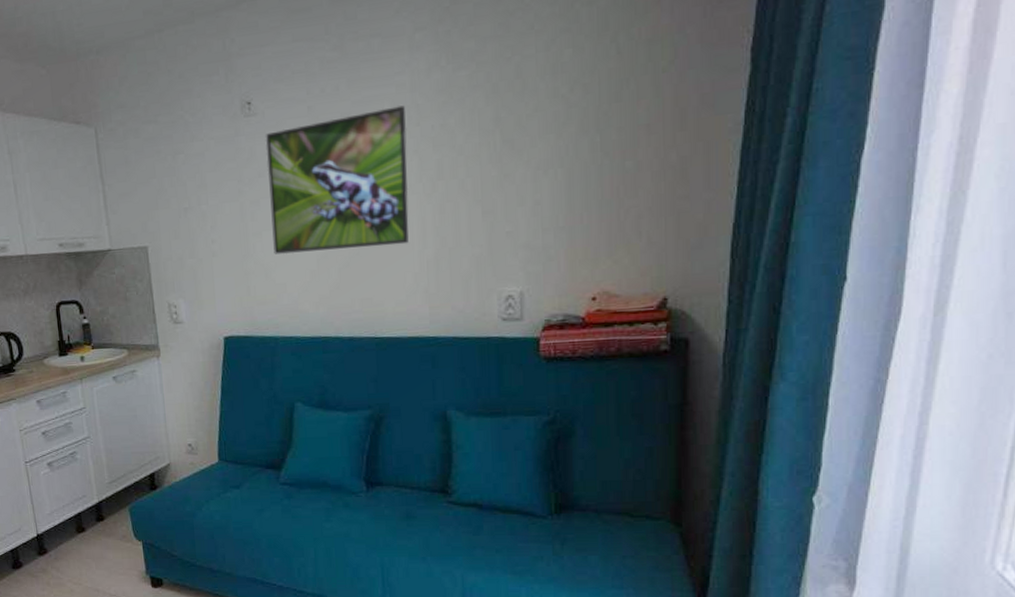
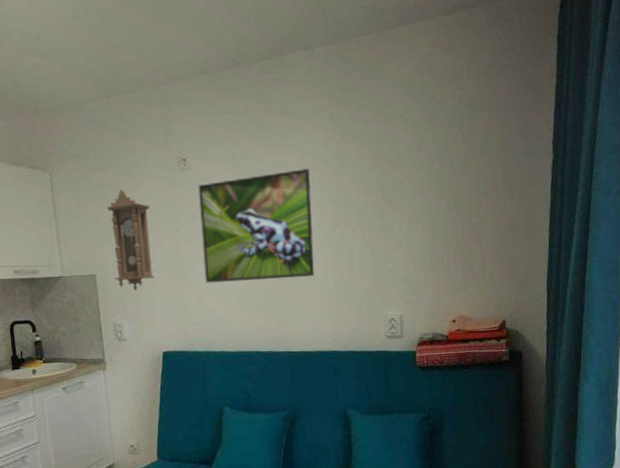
pendulum clock: none [159,143,214,266] -> present [107,189,155,291]

